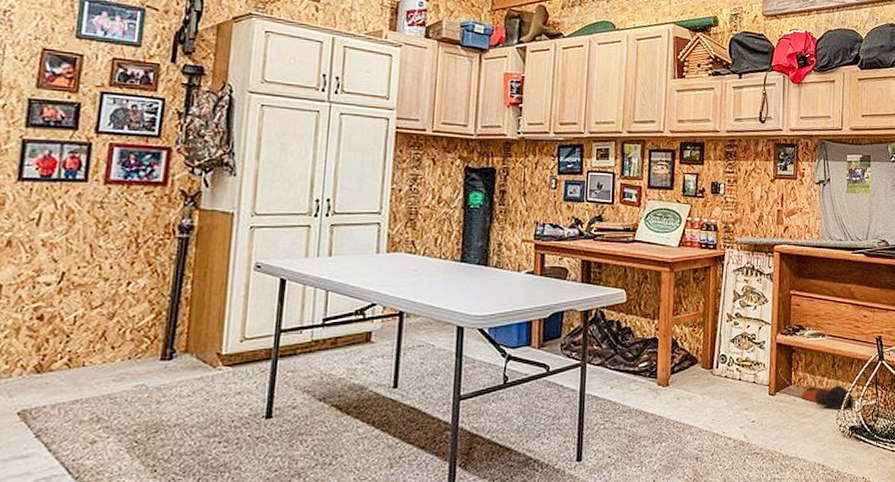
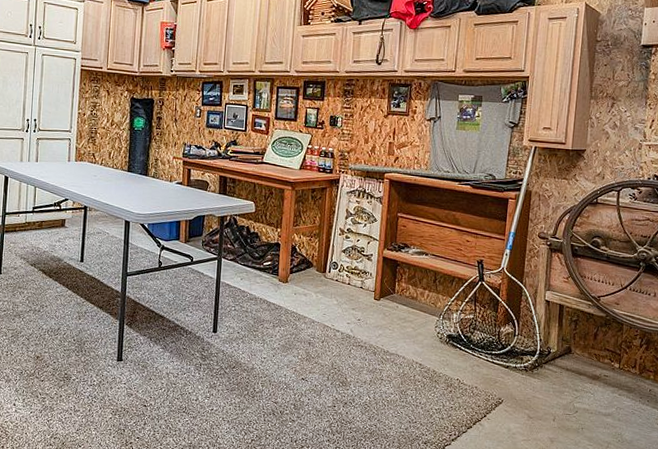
bag: present [801,385,854,410] -> none [403,297,453,319]

